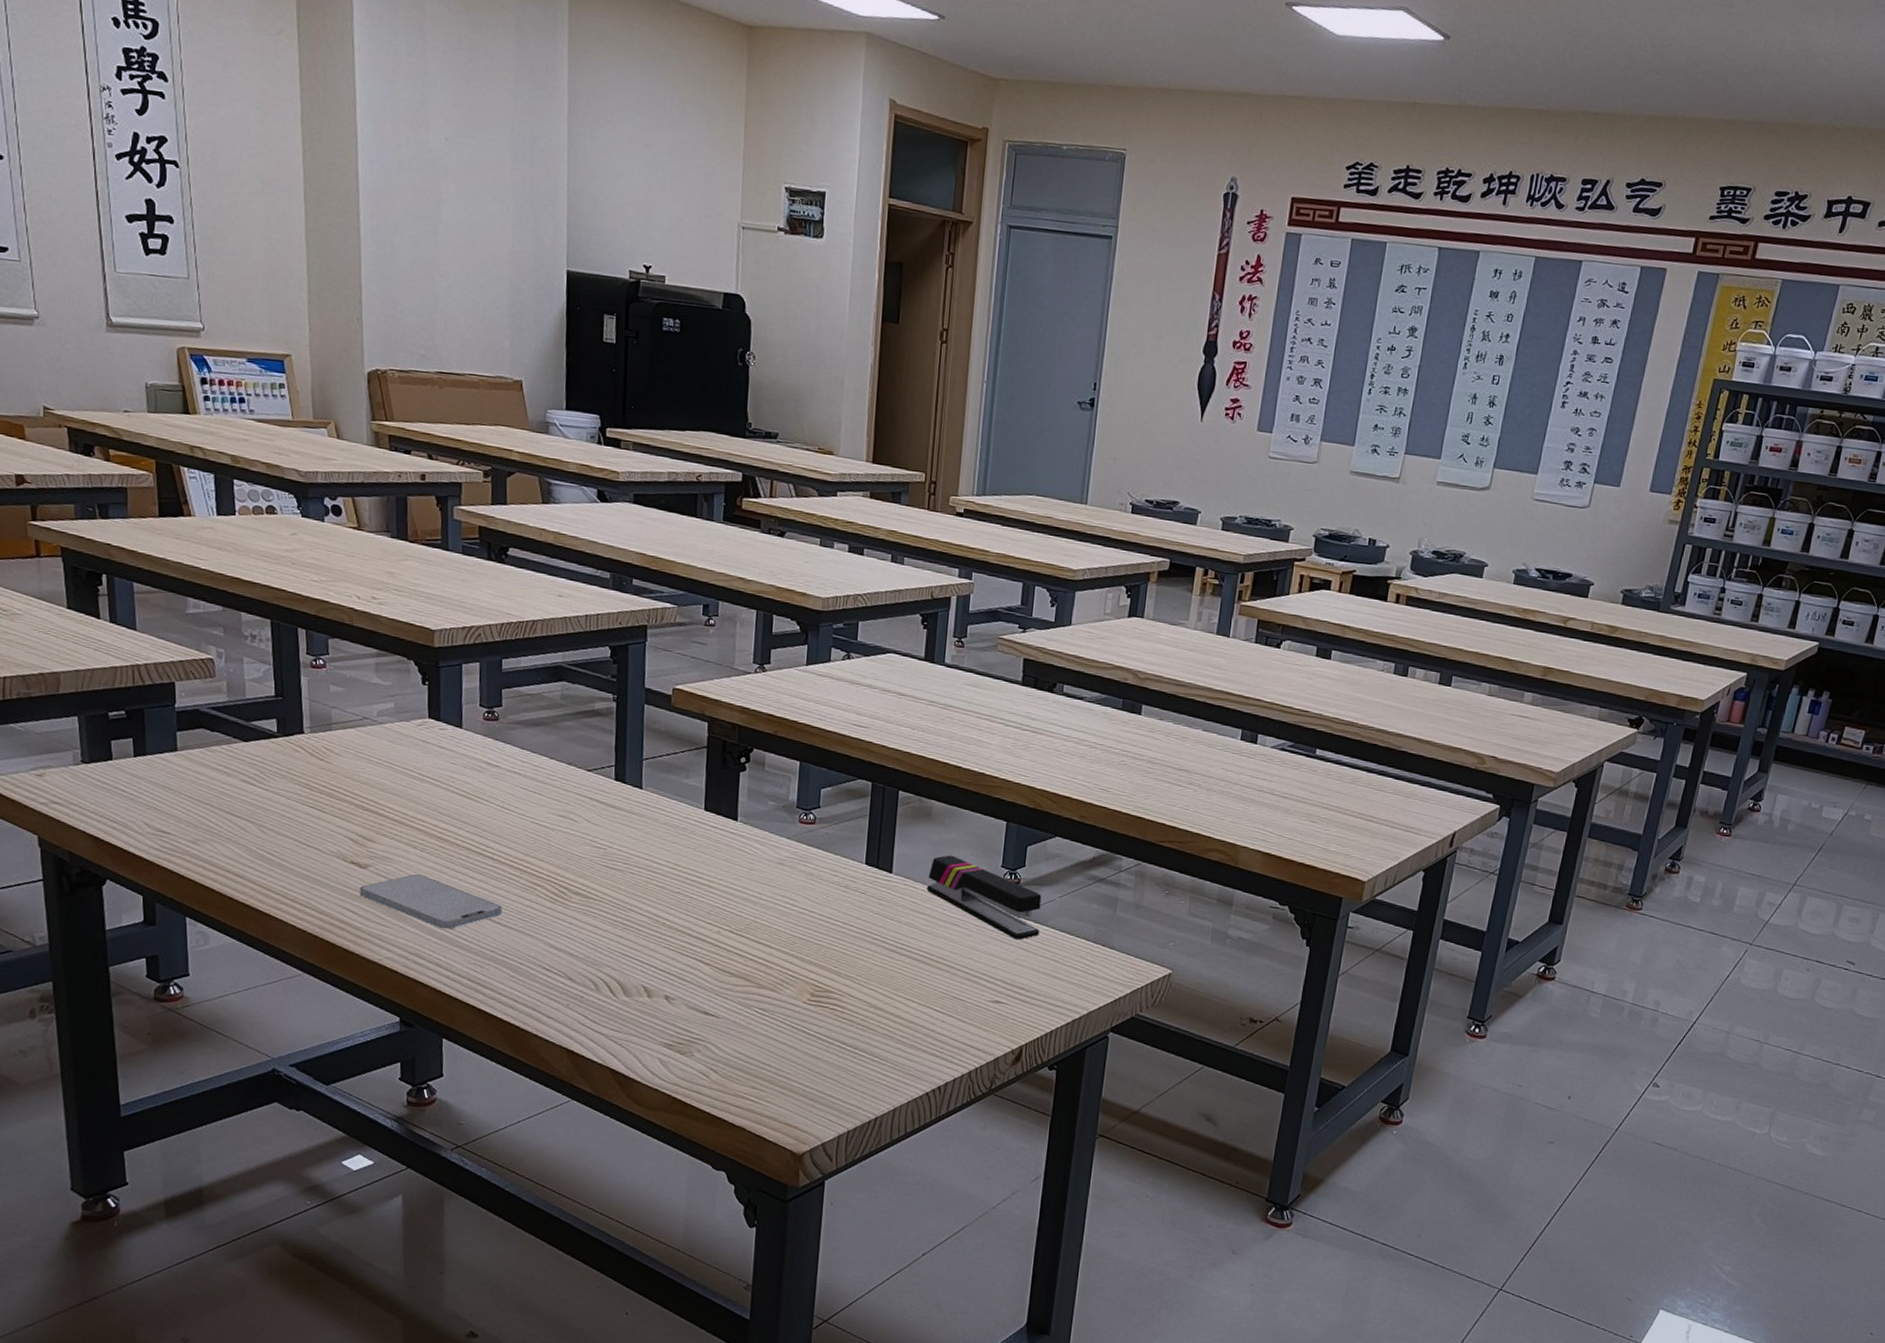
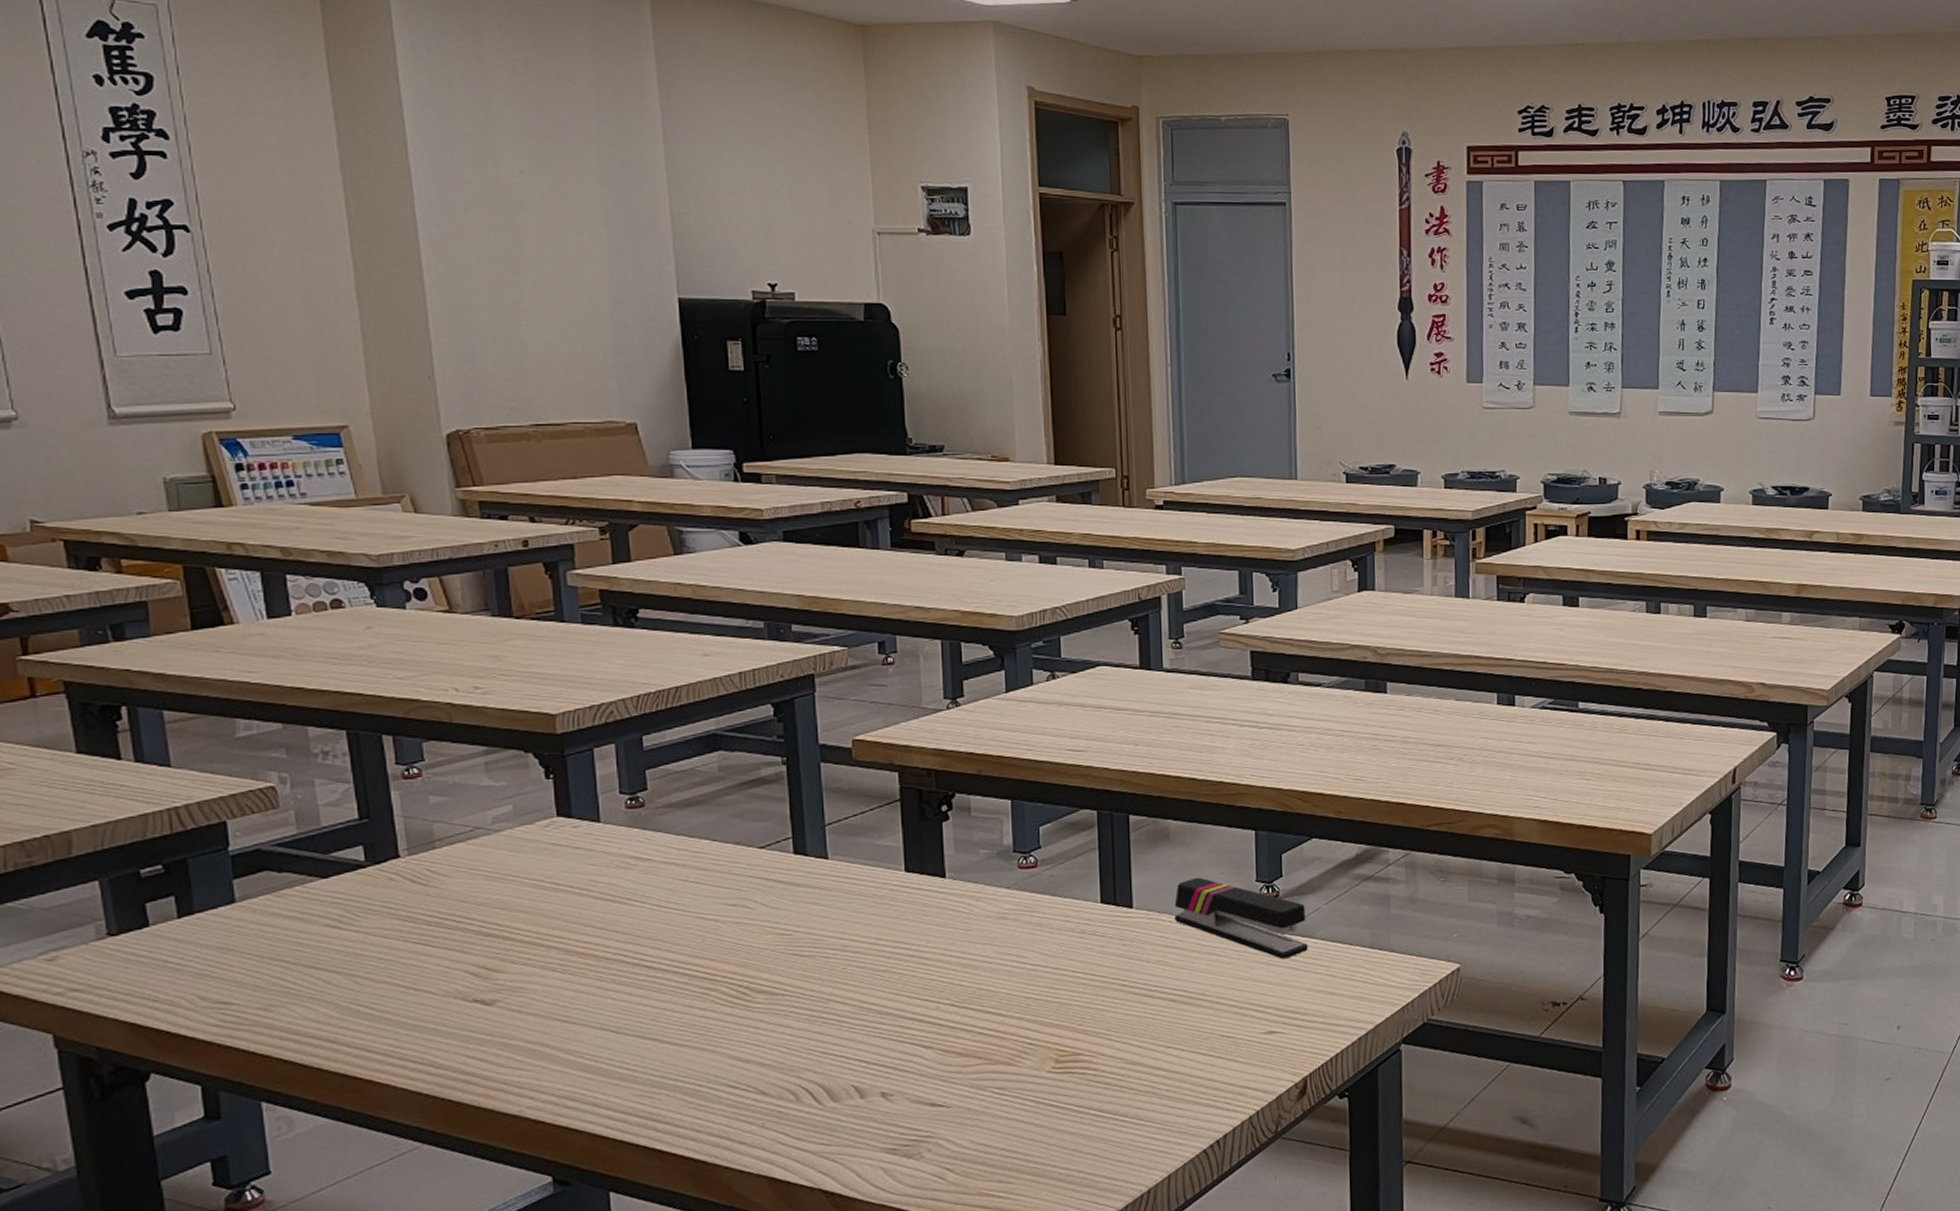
smartphone: present [359,874,503,930] -> none [487,1001,671,1061]

